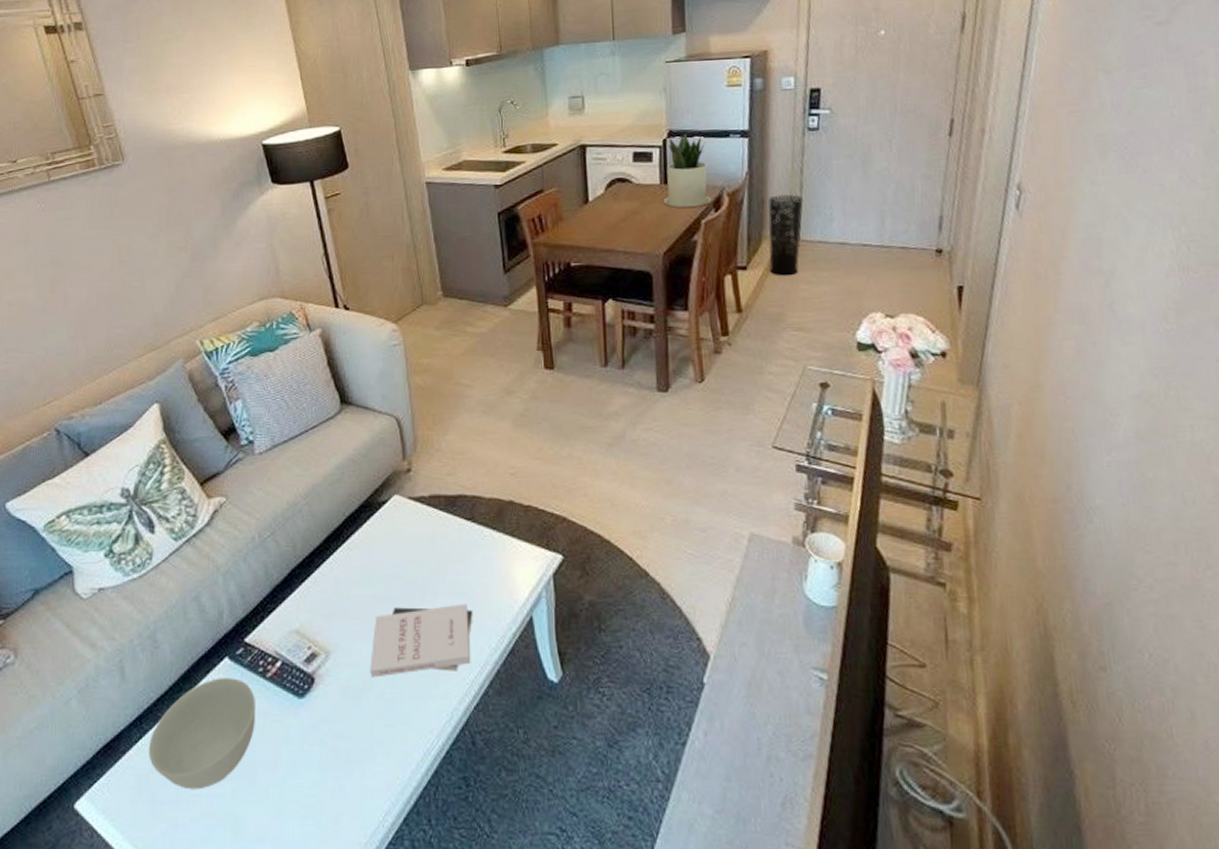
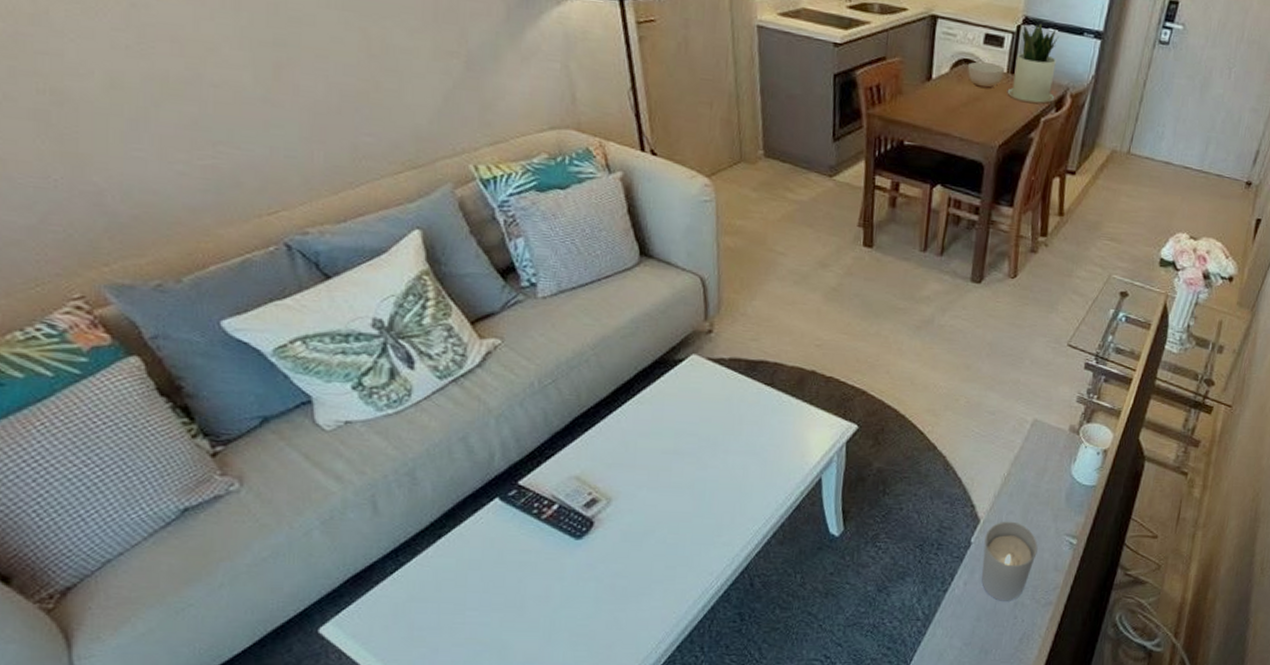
bowl: present [149,678,255,790] -> none [406,517,528,618]
books: present [370,604,473,678] -> none [653,461,764,524]
bowl: none [620,178,658,203] -> present [967,61,1005,90]
candle holder: none [718,655,783,755] -> present [981,521,1038,601]
umbrella stand: present [768,194,803,275] -> none [1096,104,1140,186]

